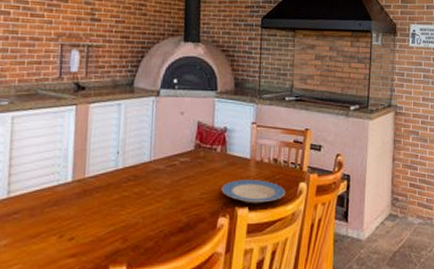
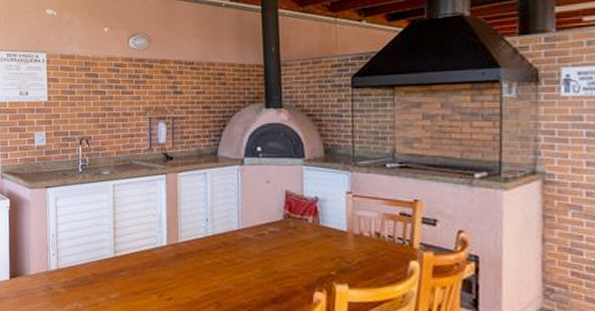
plate: present [221,180,286,204] -> none [316,253,393,281]

